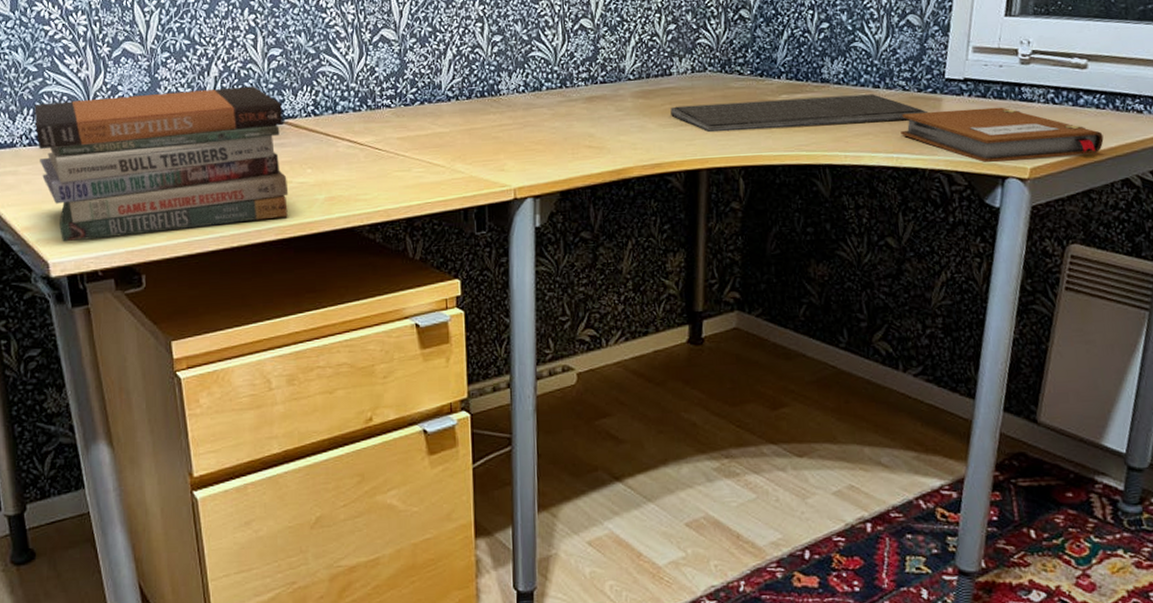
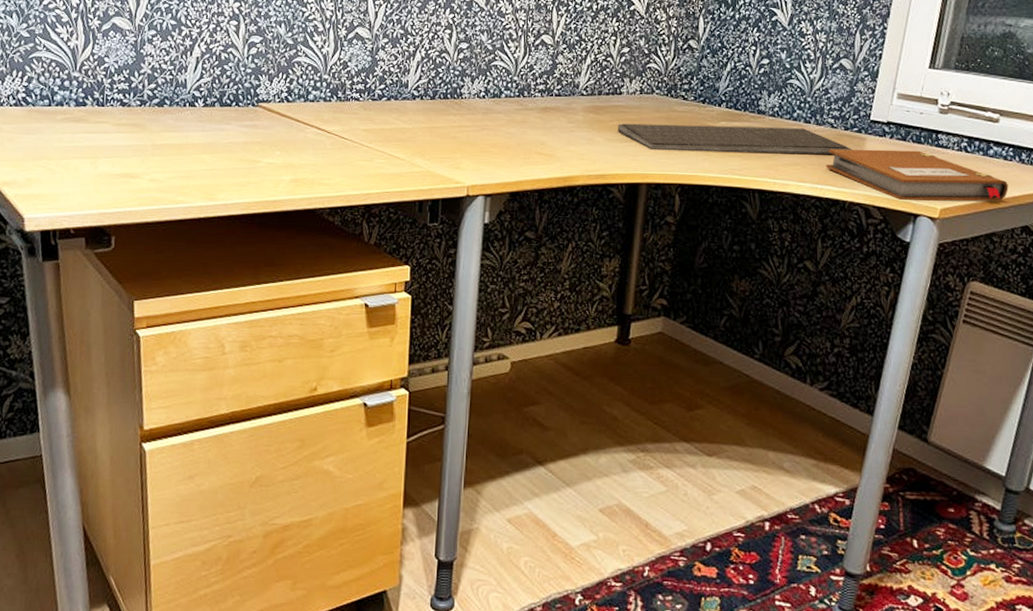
book stack: present [34,86,289,243] -> none [22,67,258,200]

